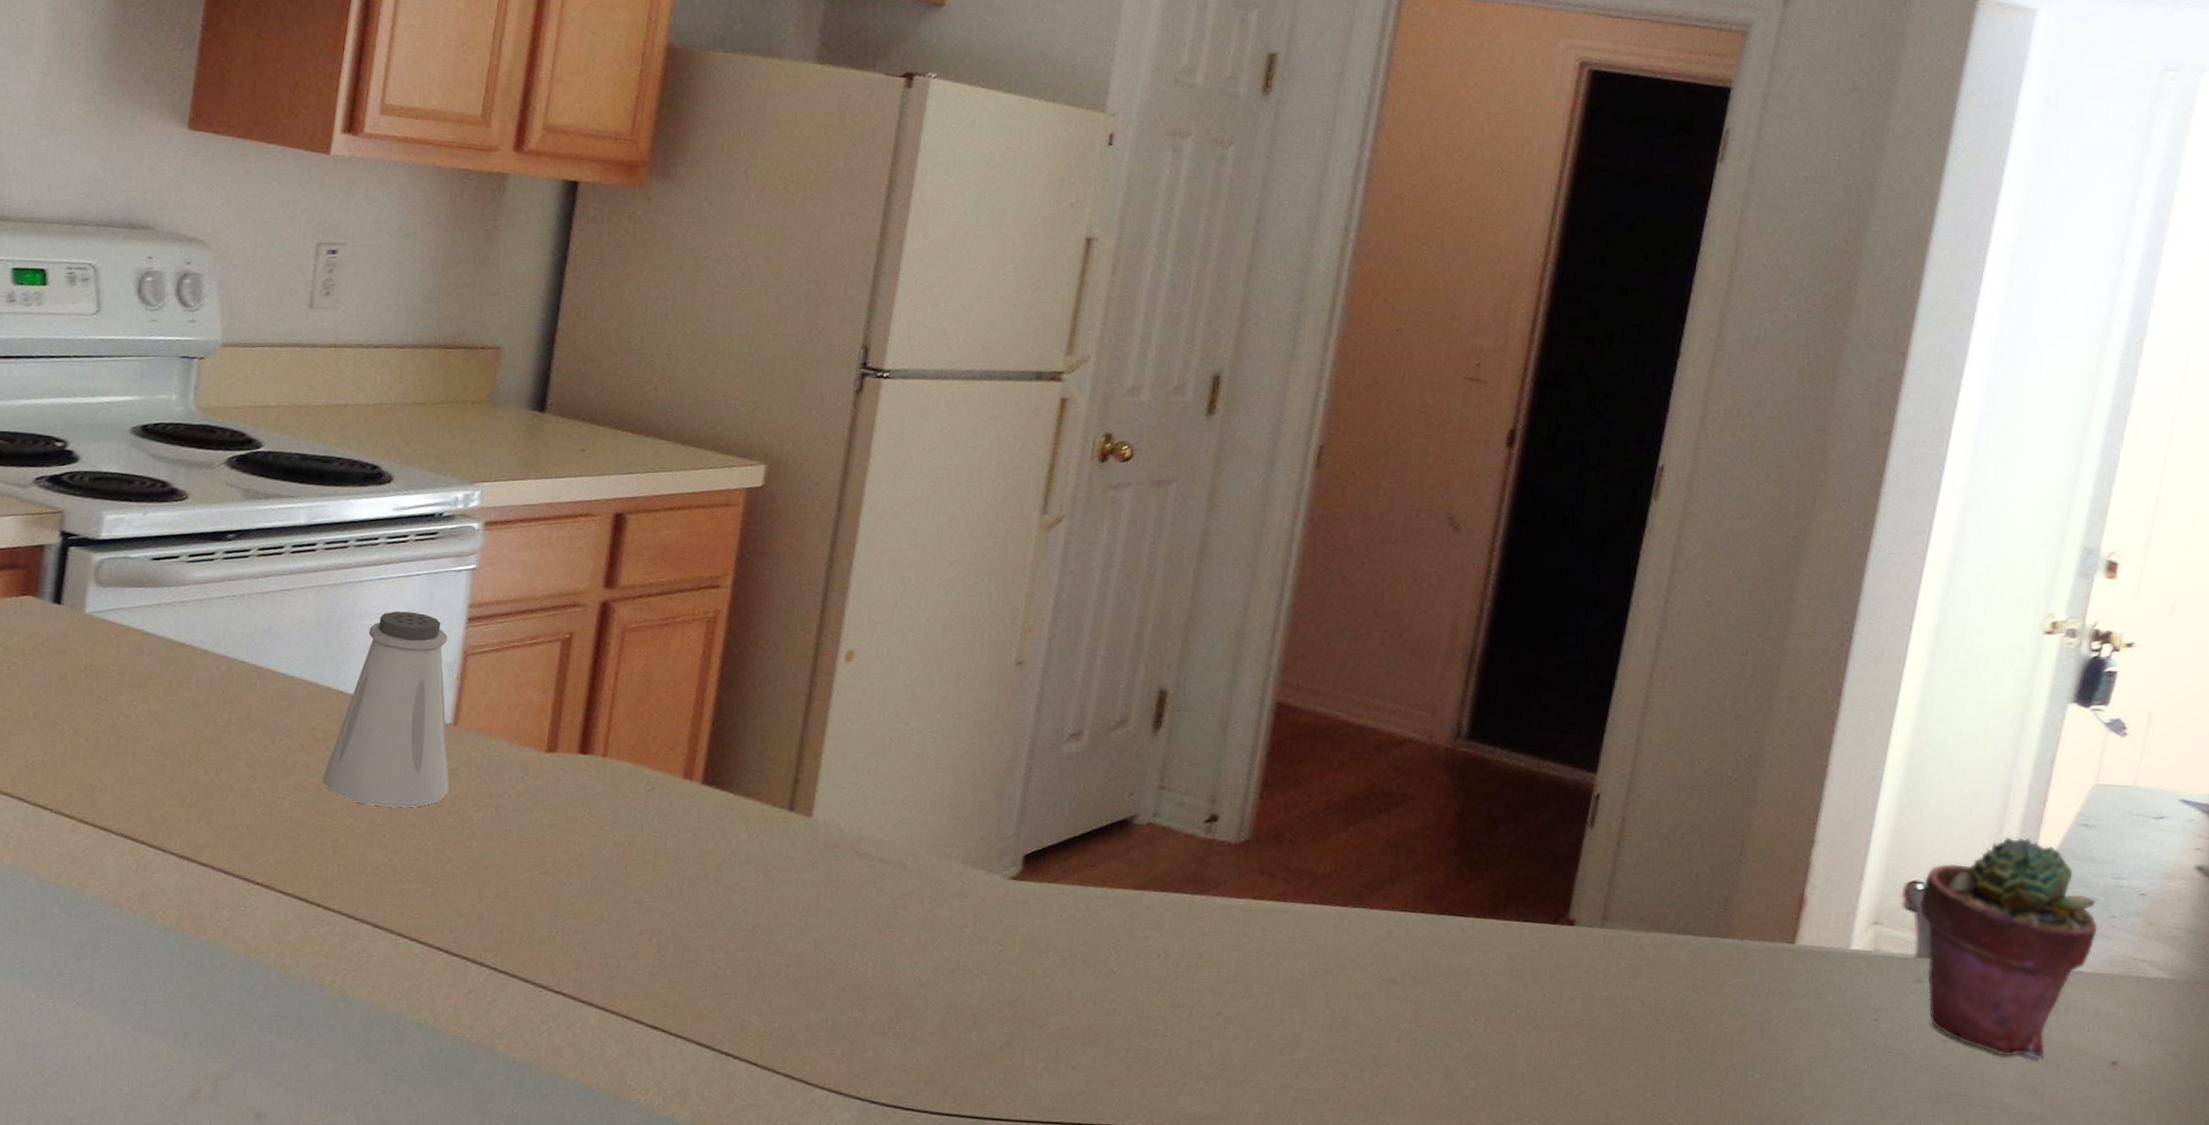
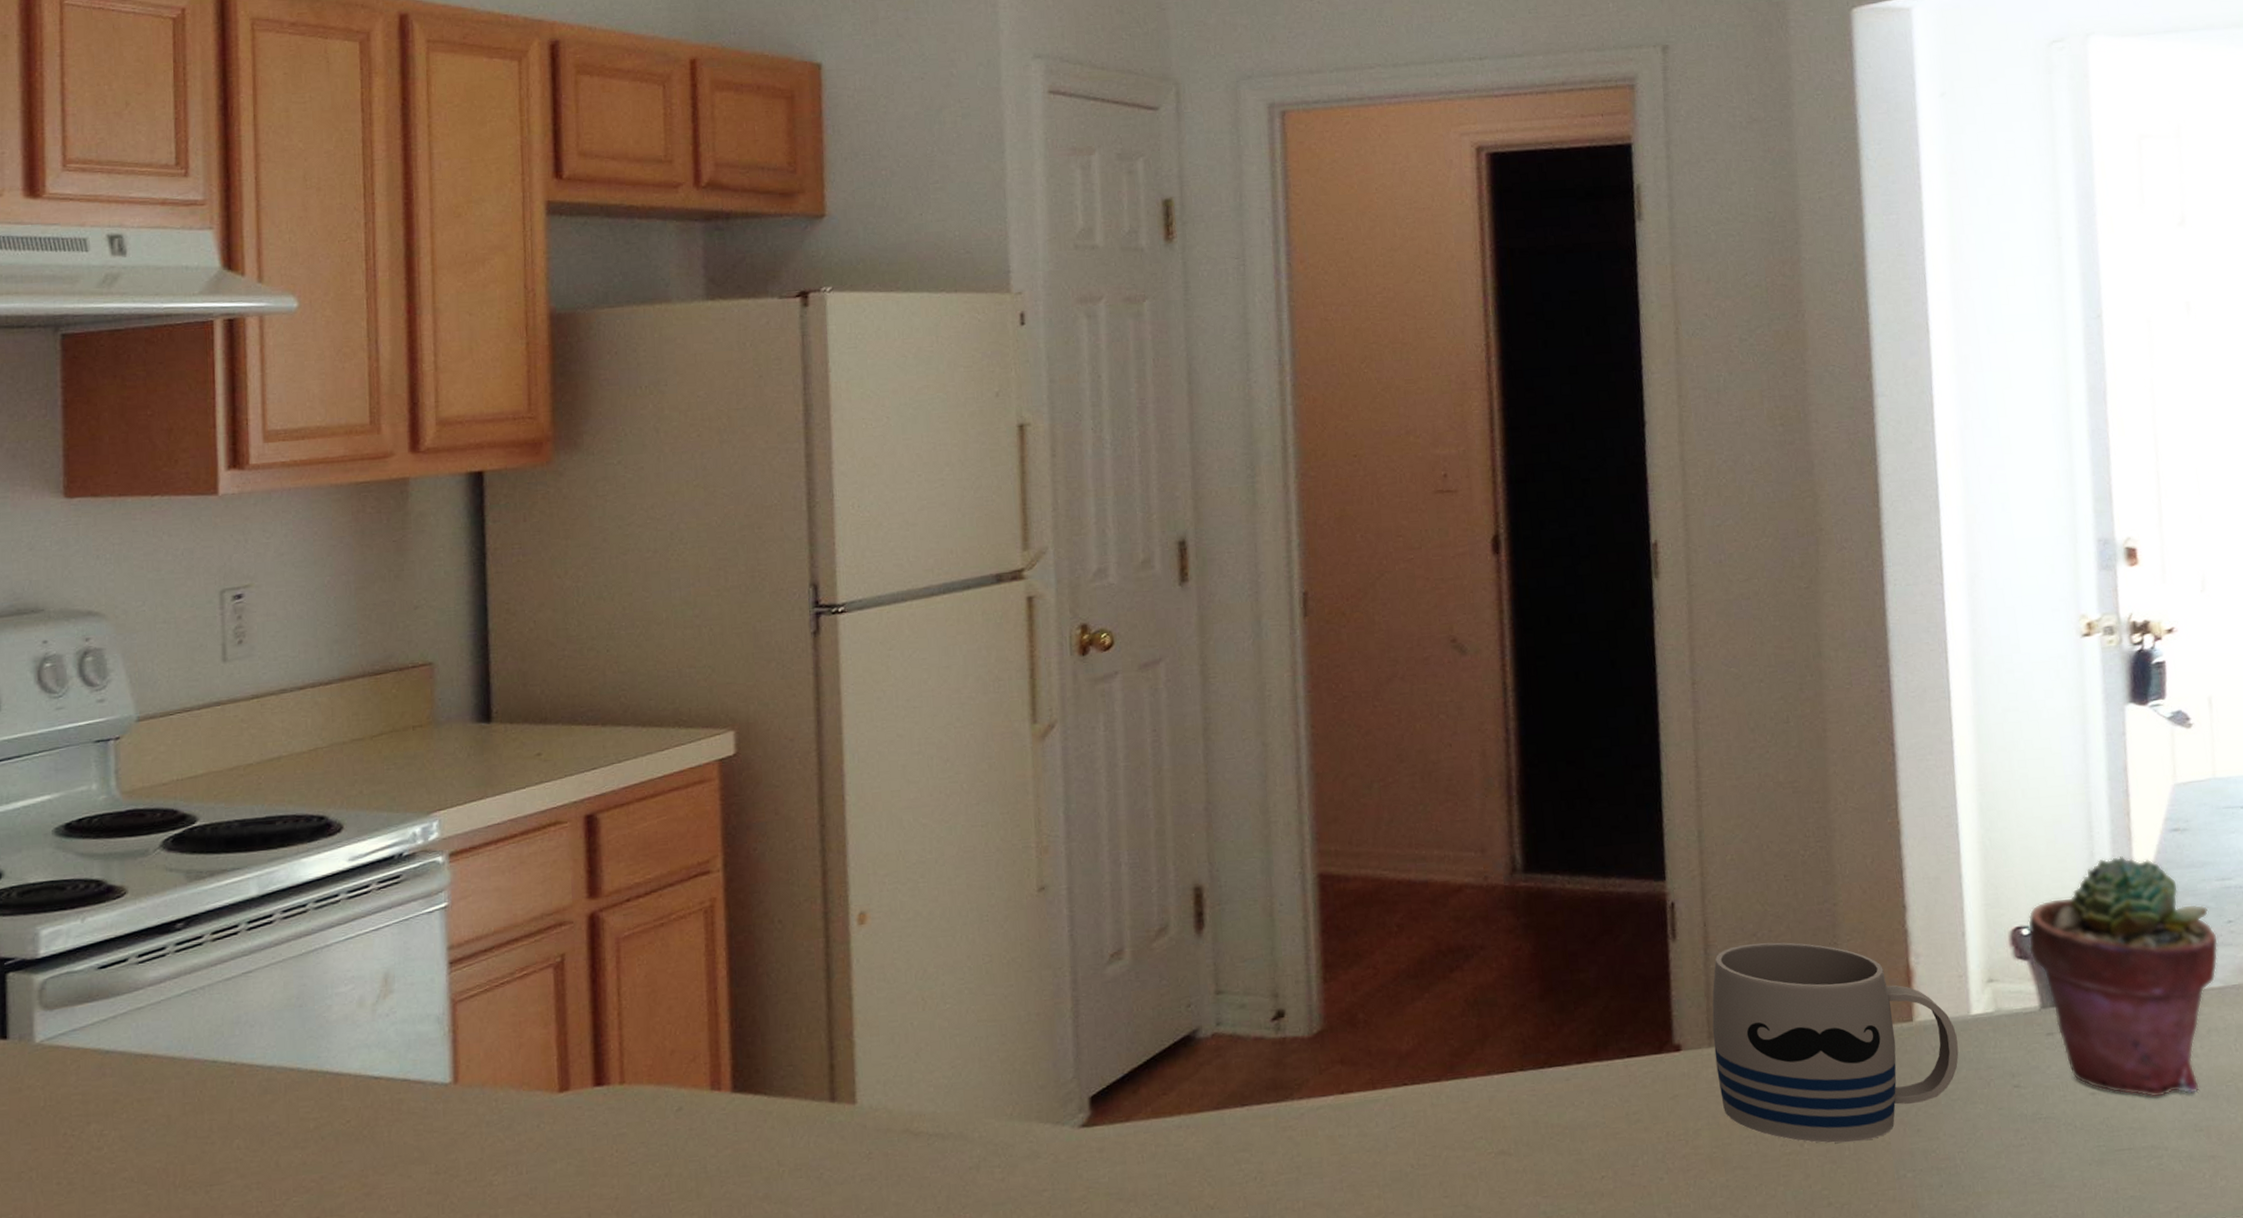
saltshaker: present [322,611,449,808] -> none [323,967,462,1193]
mug: none [1600,844,1832,1039] -> present [1712,942,1959,1144]

